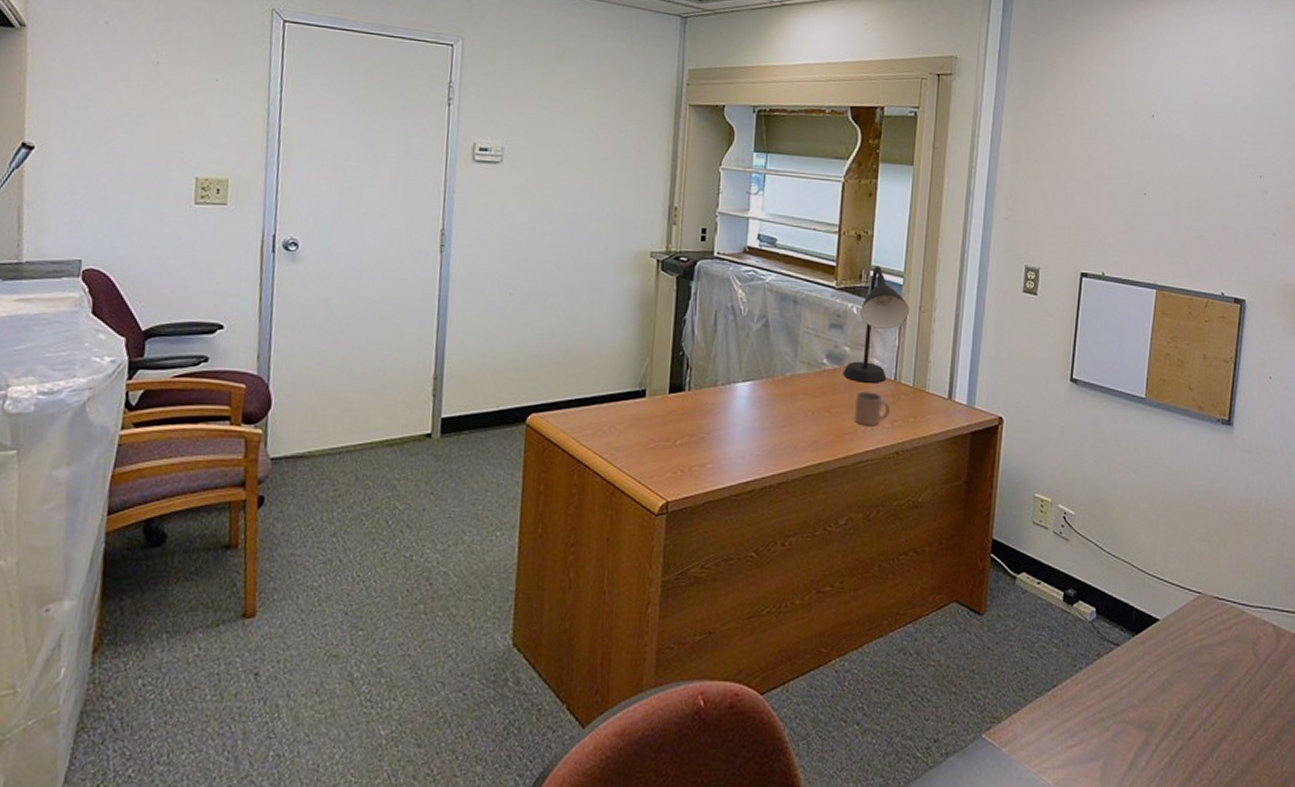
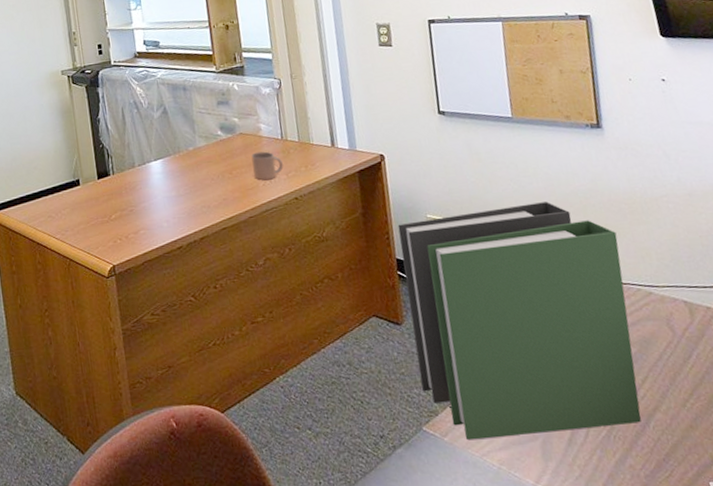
desk lamp: present [842,265,909,383] -> none [236,47,283,146]
binder: none [991,497,1223,754] -> present [398,201,642,441]

